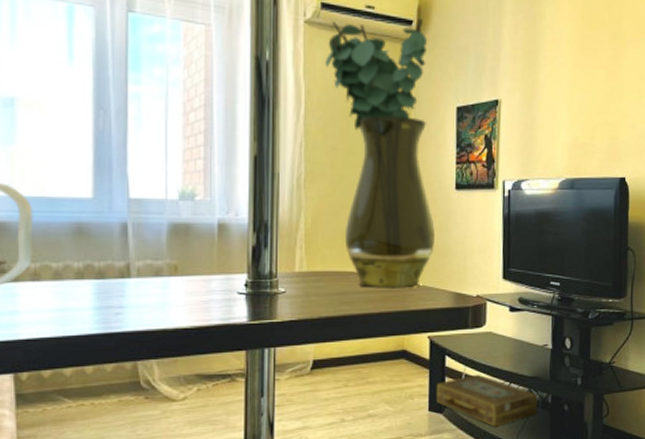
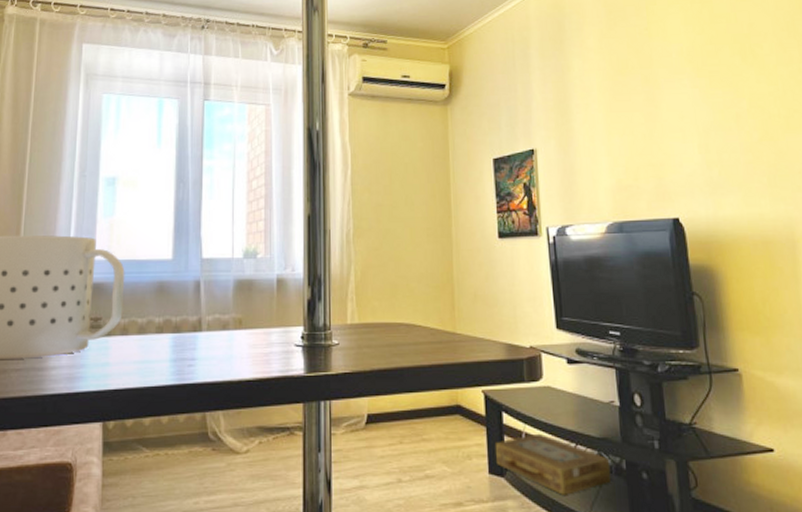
vase: present [324,18,435,288] -> none [367,81,482,340]

